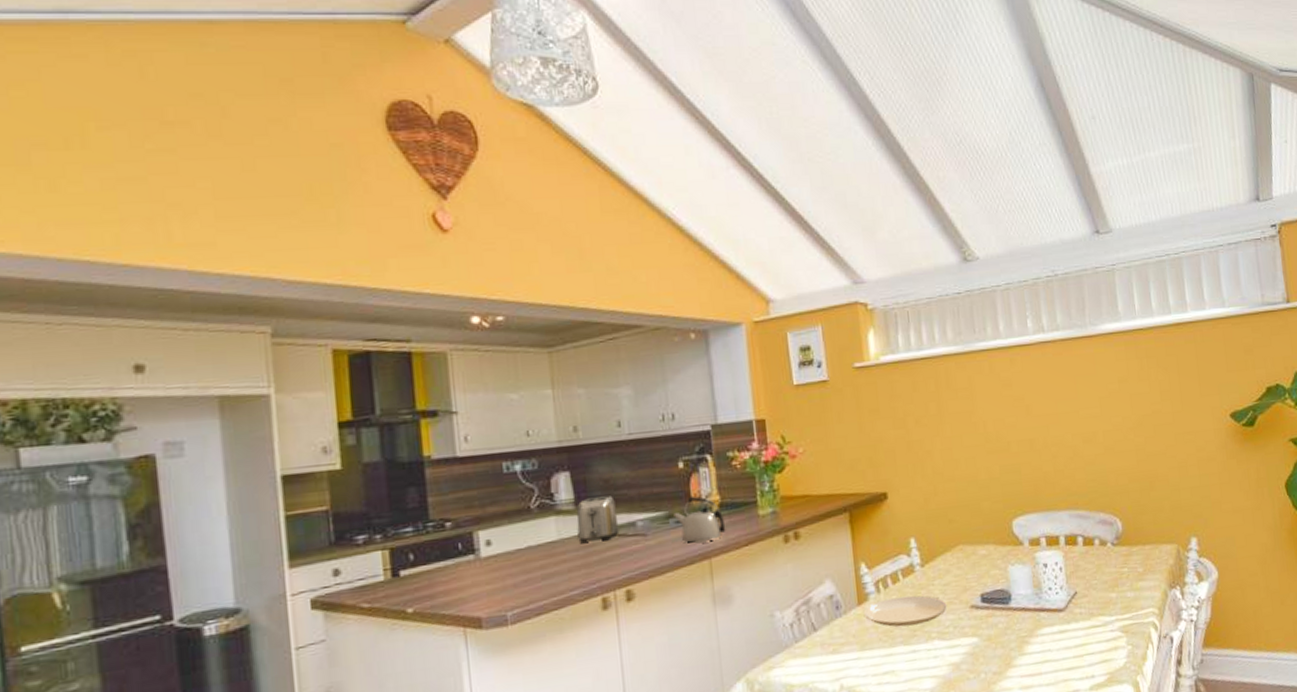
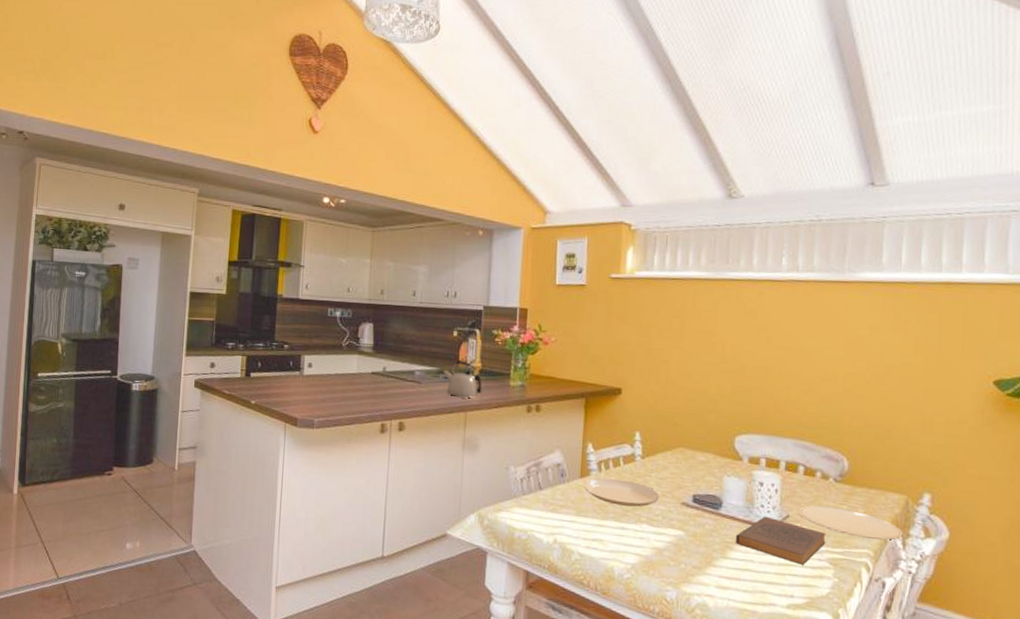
toaster: present [576,496,619,544] -> none [371,346,402,381]
book: none [1029,598,1115,641] -> present [735,516,827,565]
plate: none [1085,571,1180,598] -> present [799,505,903,540]

